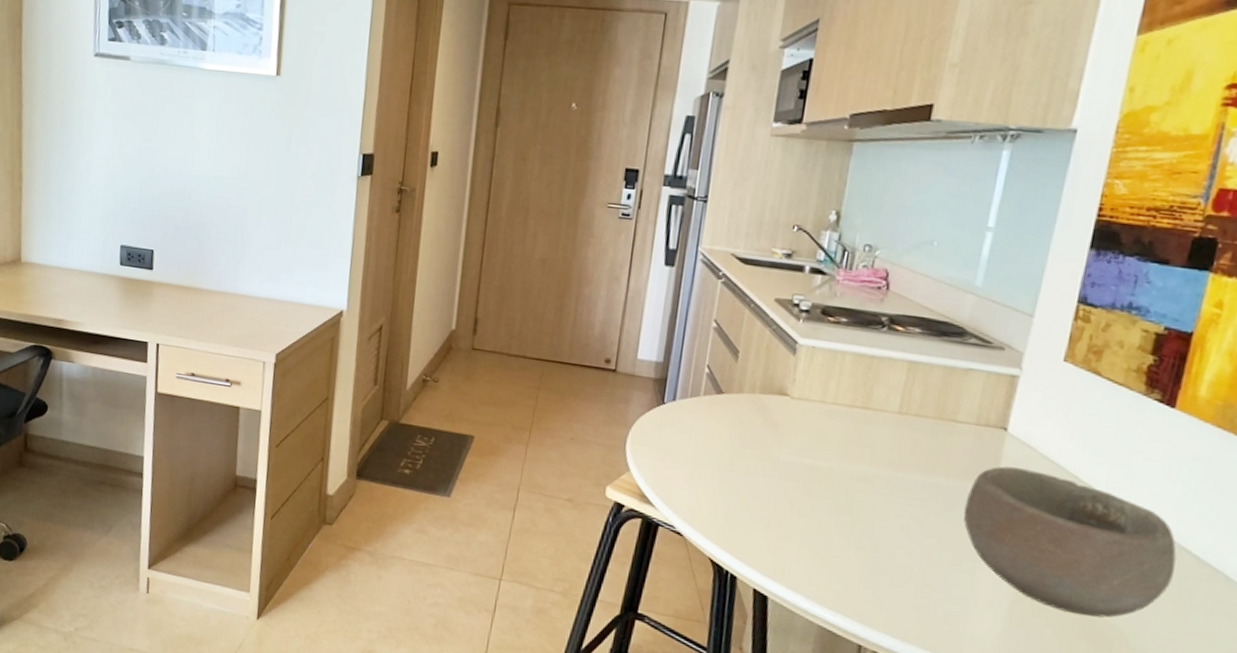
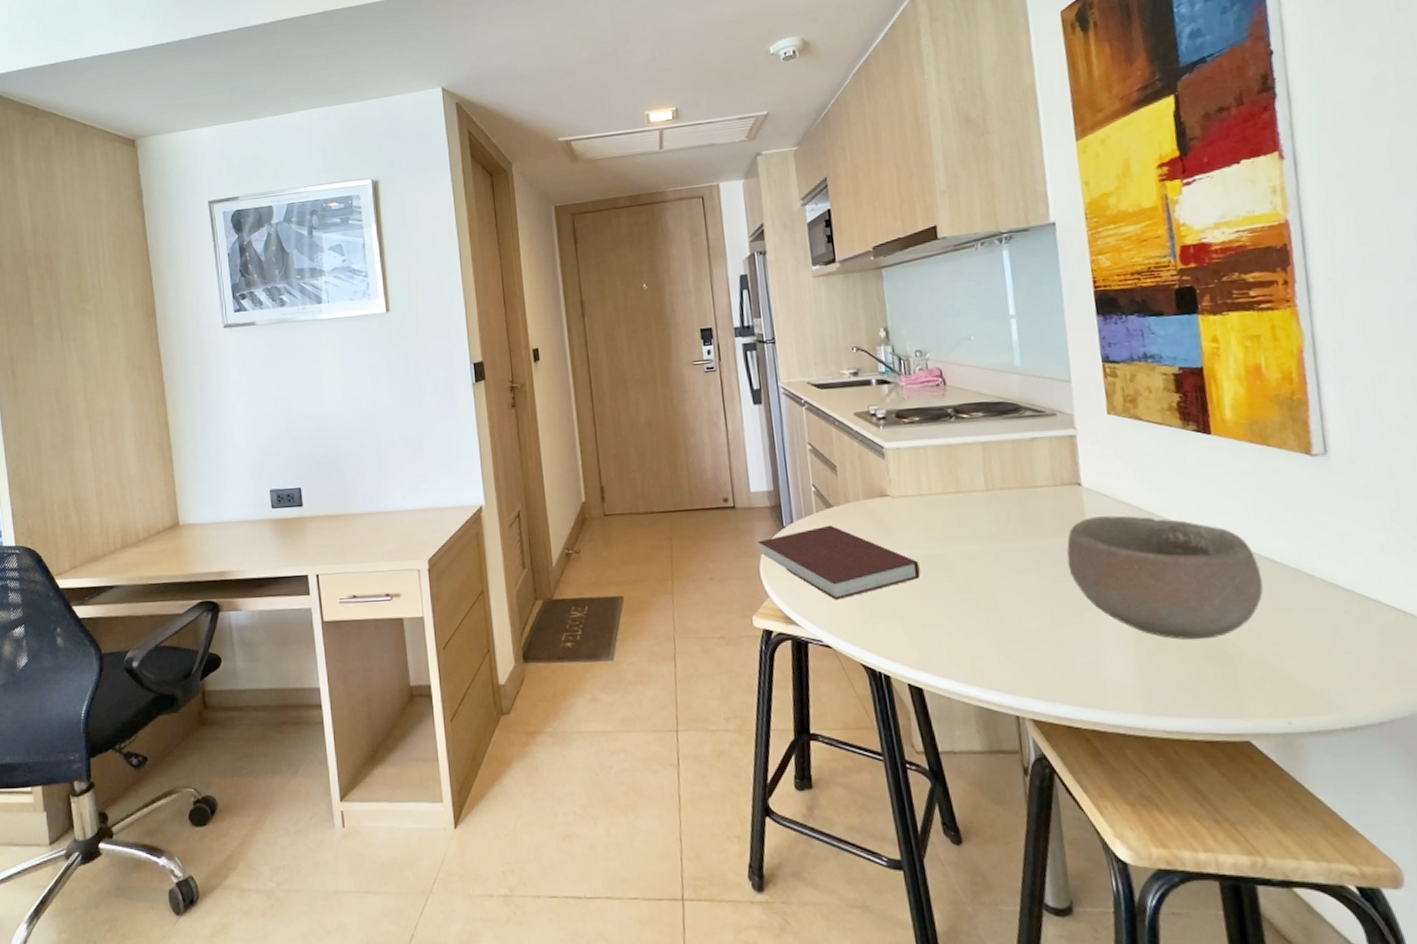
notebook: none [632,411,801,490] -> present [758,525,921,600]

